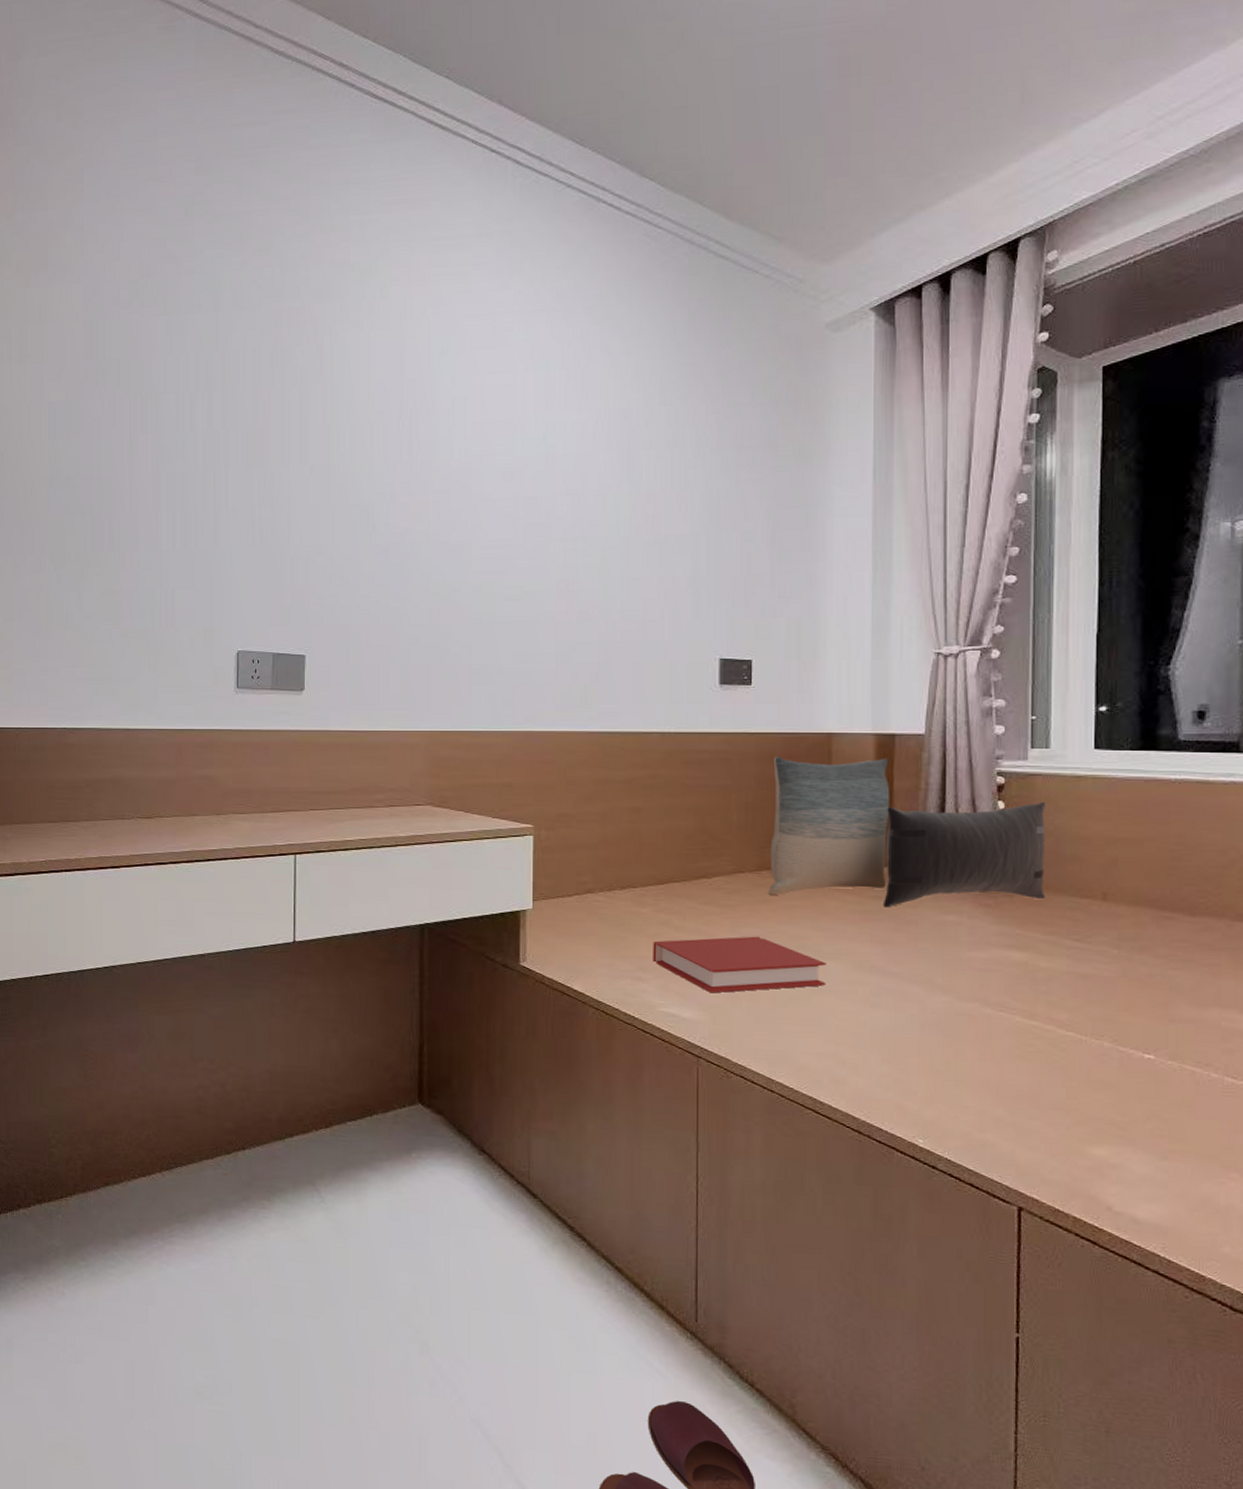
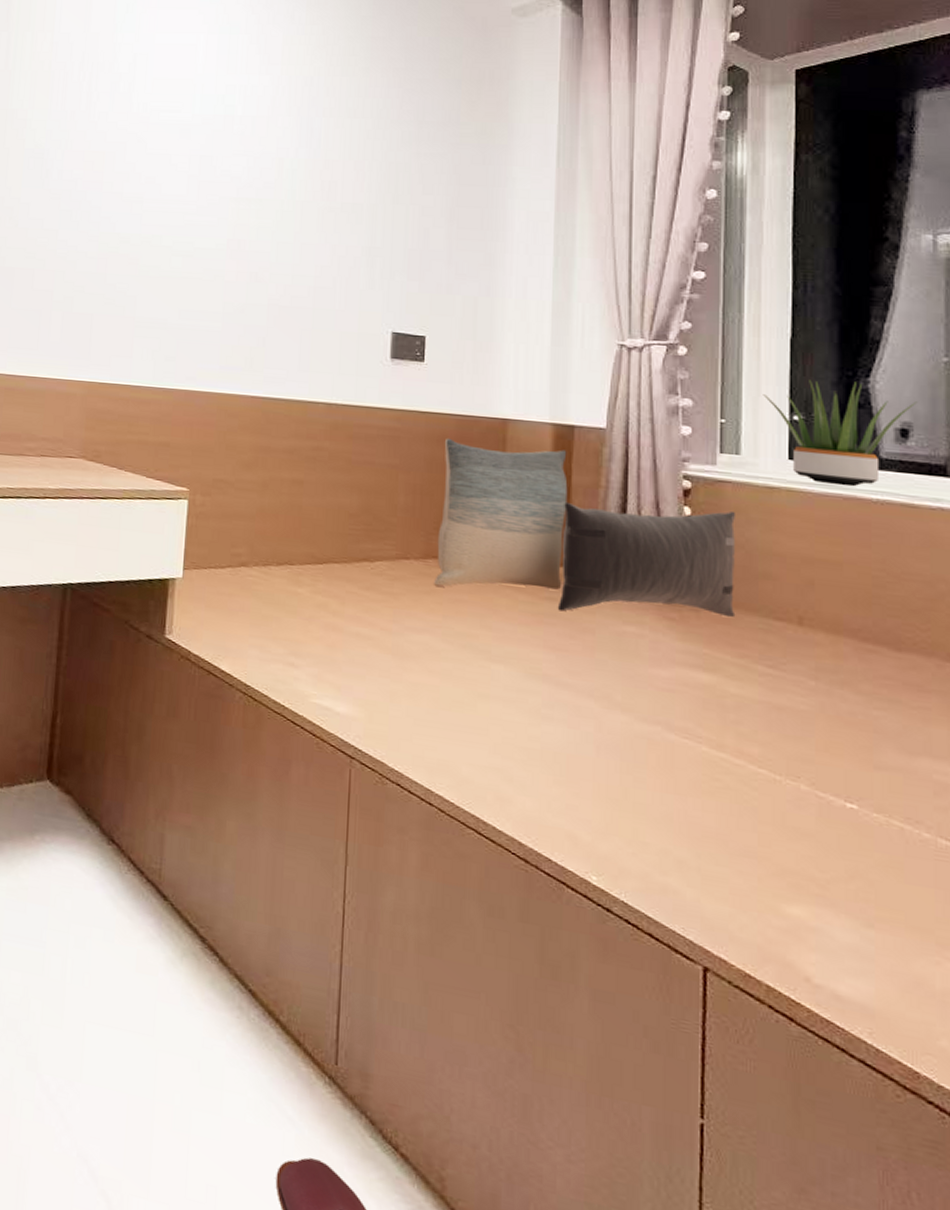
book: present [653,936,826,993] -> none [307,624,494,692]
potted plant: none [1071,670,1213,769] -> present [763,380,917,487]

